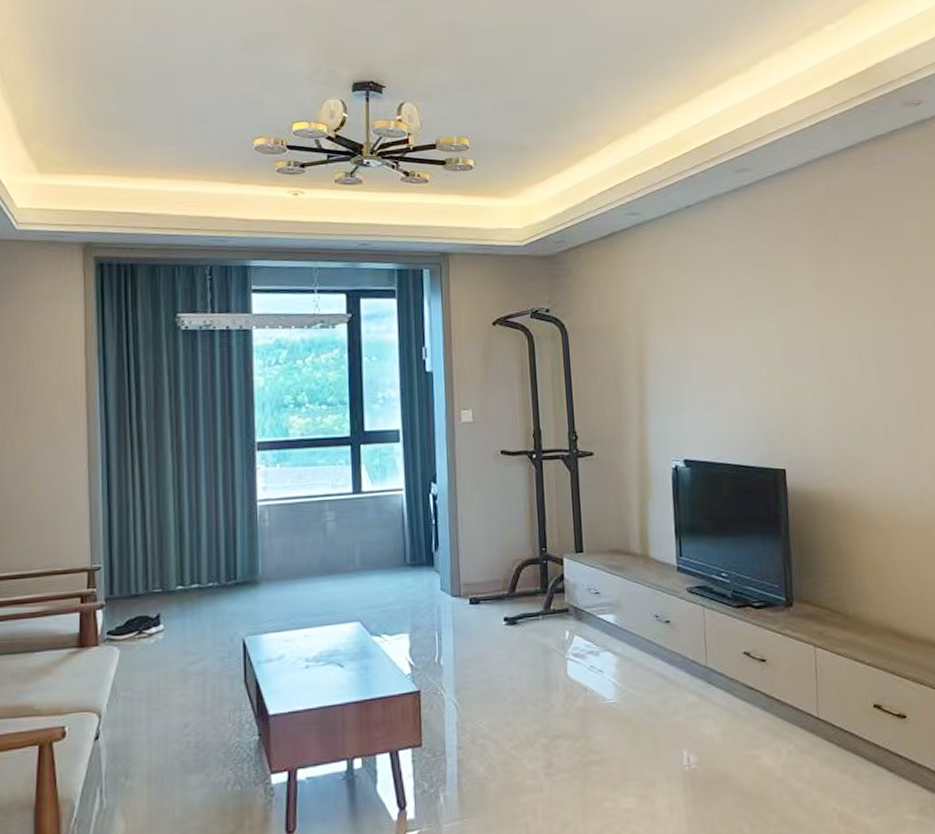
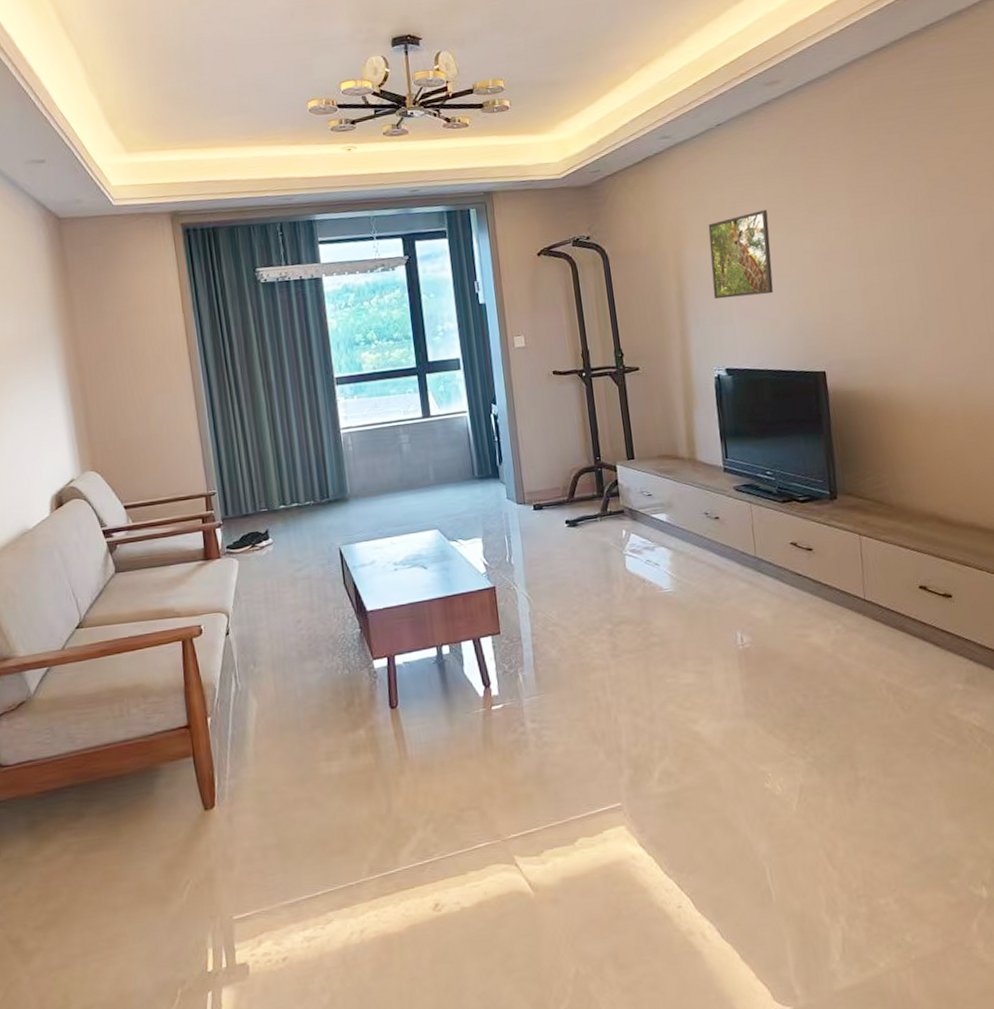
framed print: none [672,297,736,386] -> present [708,210,774,300]

